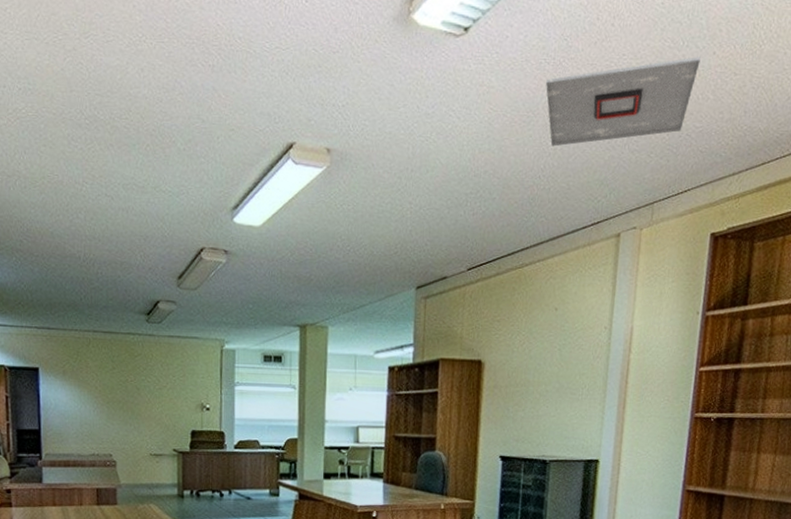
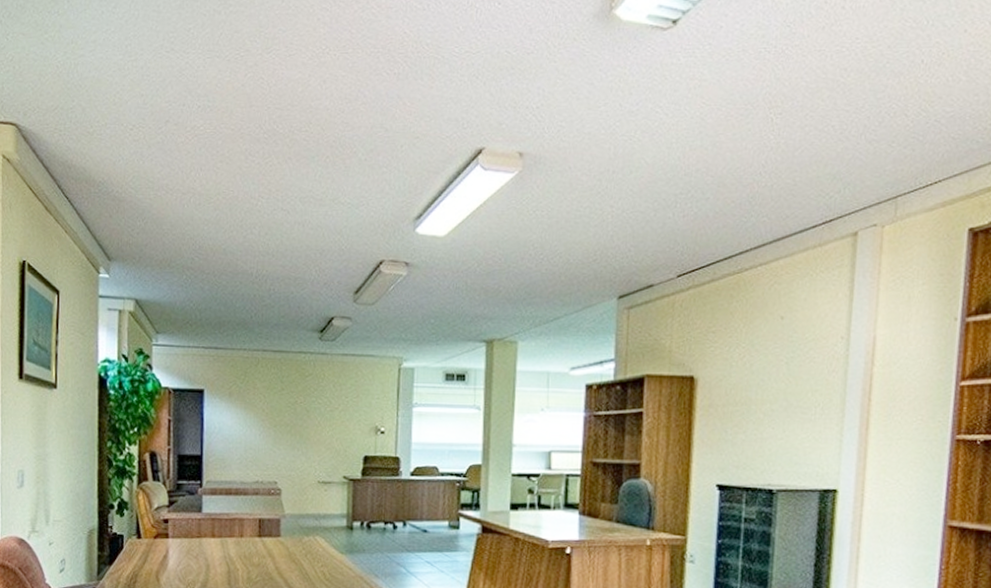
ceiling vent: present [546,57,701,147] -> none [766,36,949,140]

